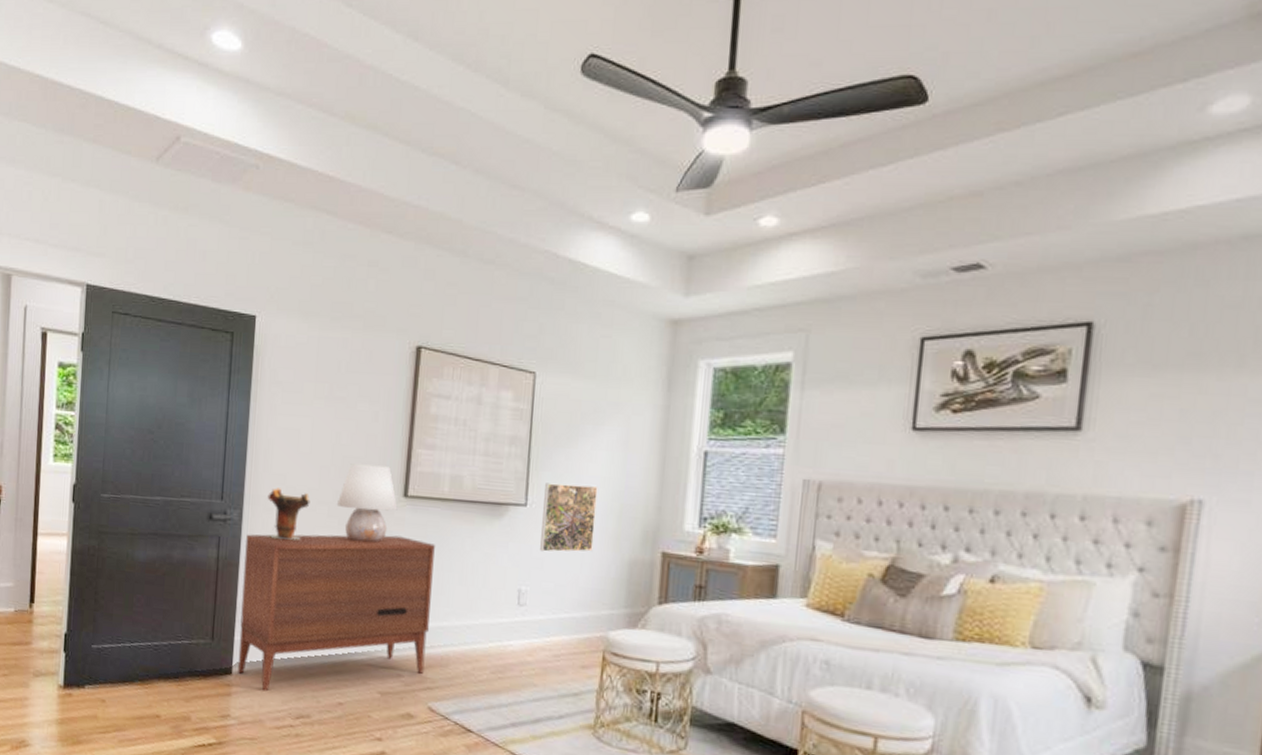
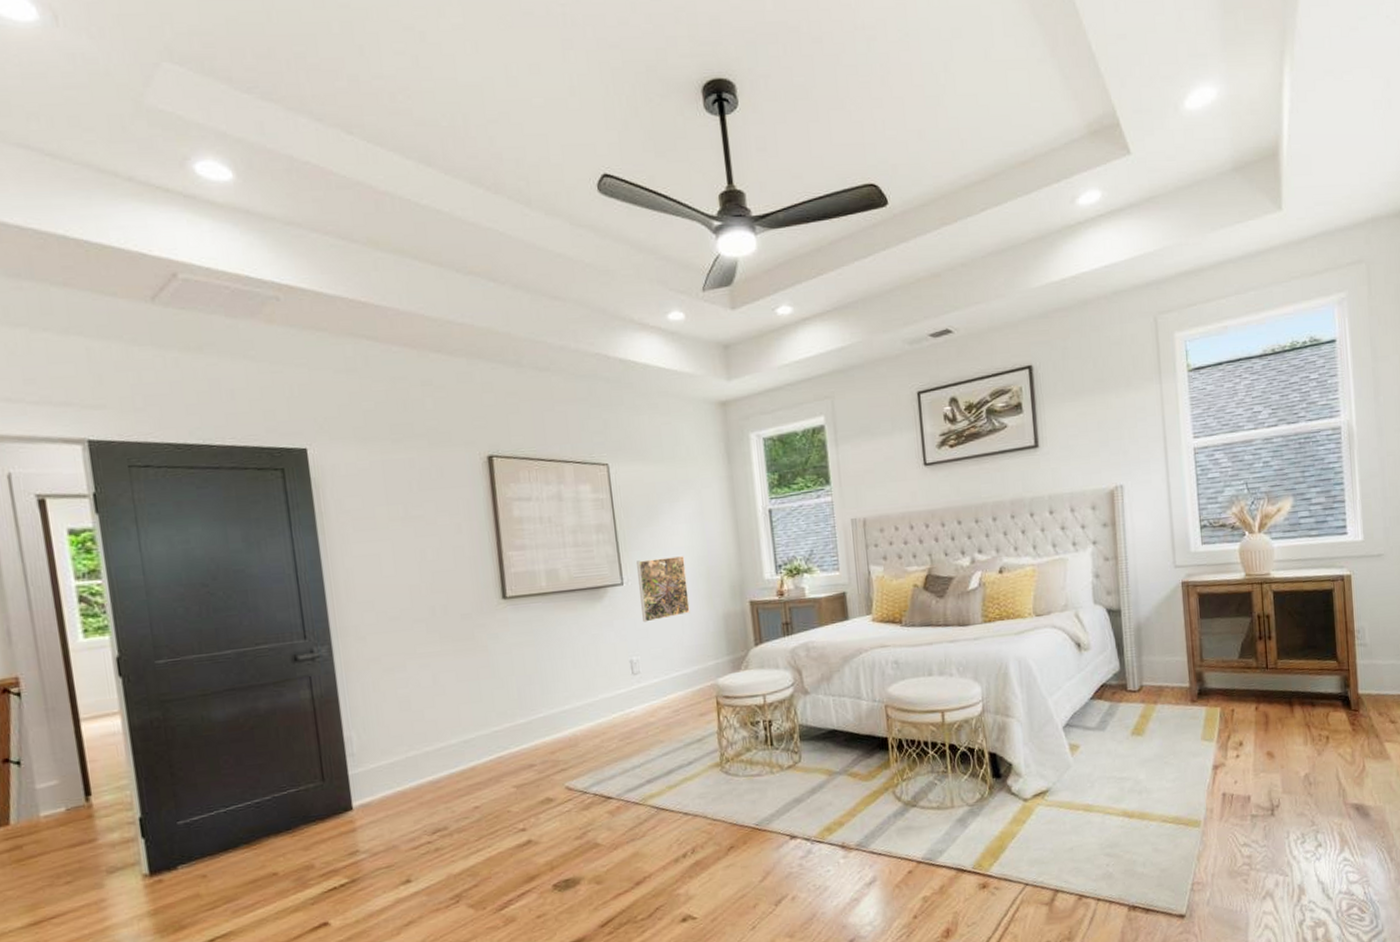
dresser: present [237,534,435,692] -> none [341,636,555,817]
decorative vase: present [267,488,310,541] -> none [357,614,406,666]
table lamp: present [336,463,398,543] -> none [434,573,499,651]

